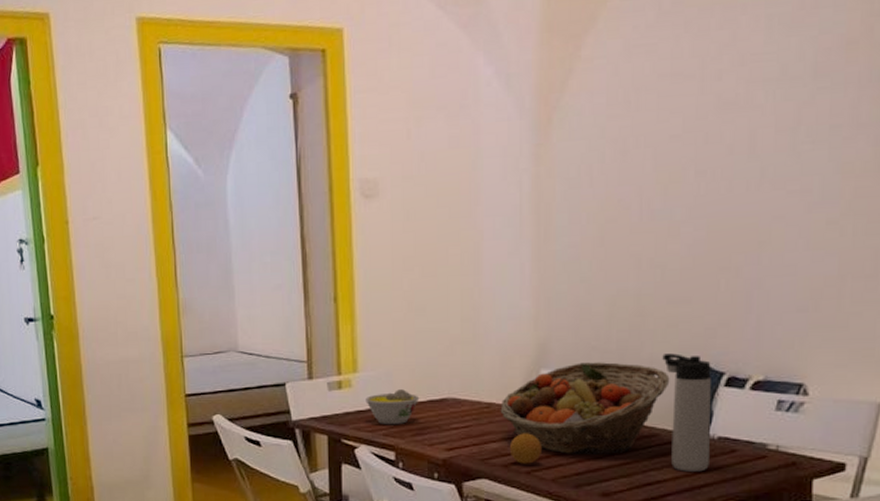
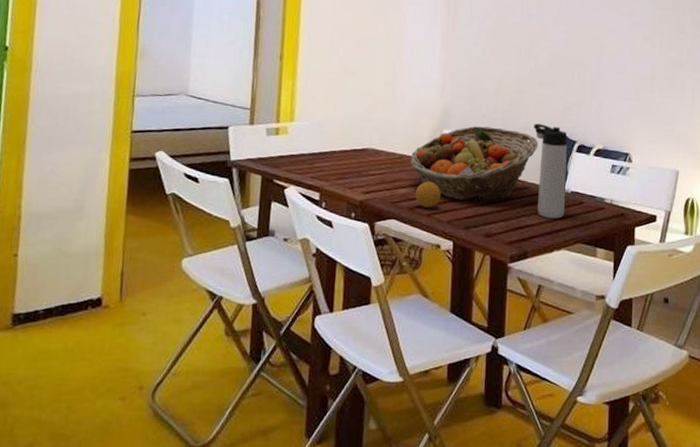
bowl: present [365,389,420,424] -> none [298,138,345,169]

